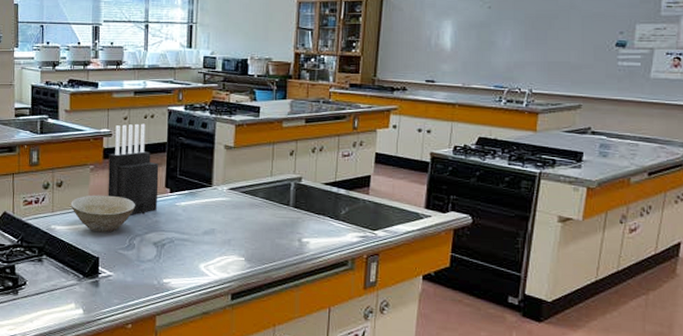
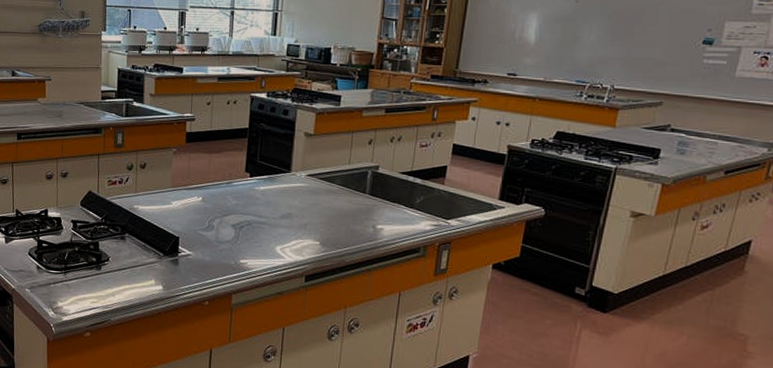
bowl: present [71,195,136,233] -> none [153,177,217,214]
knife block: present [108,123,159,215] -> none [189,109,240,198]

